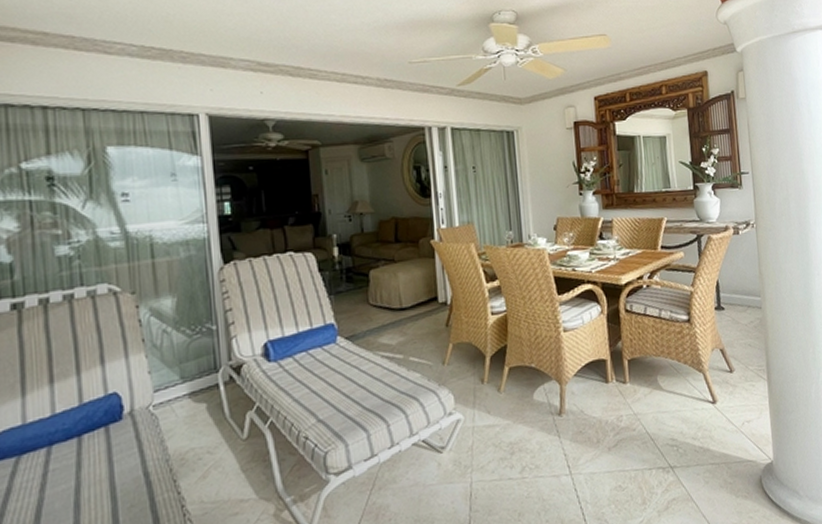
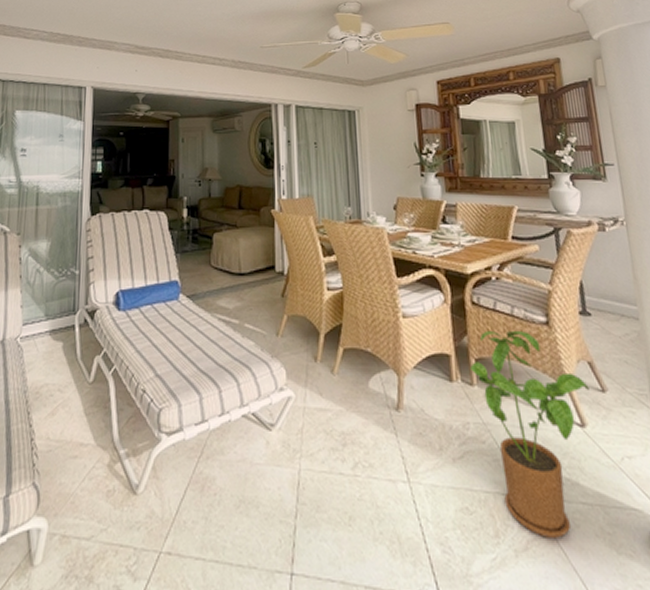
house plant: none [624,329,720,497] -> present [470,330,589,538]

